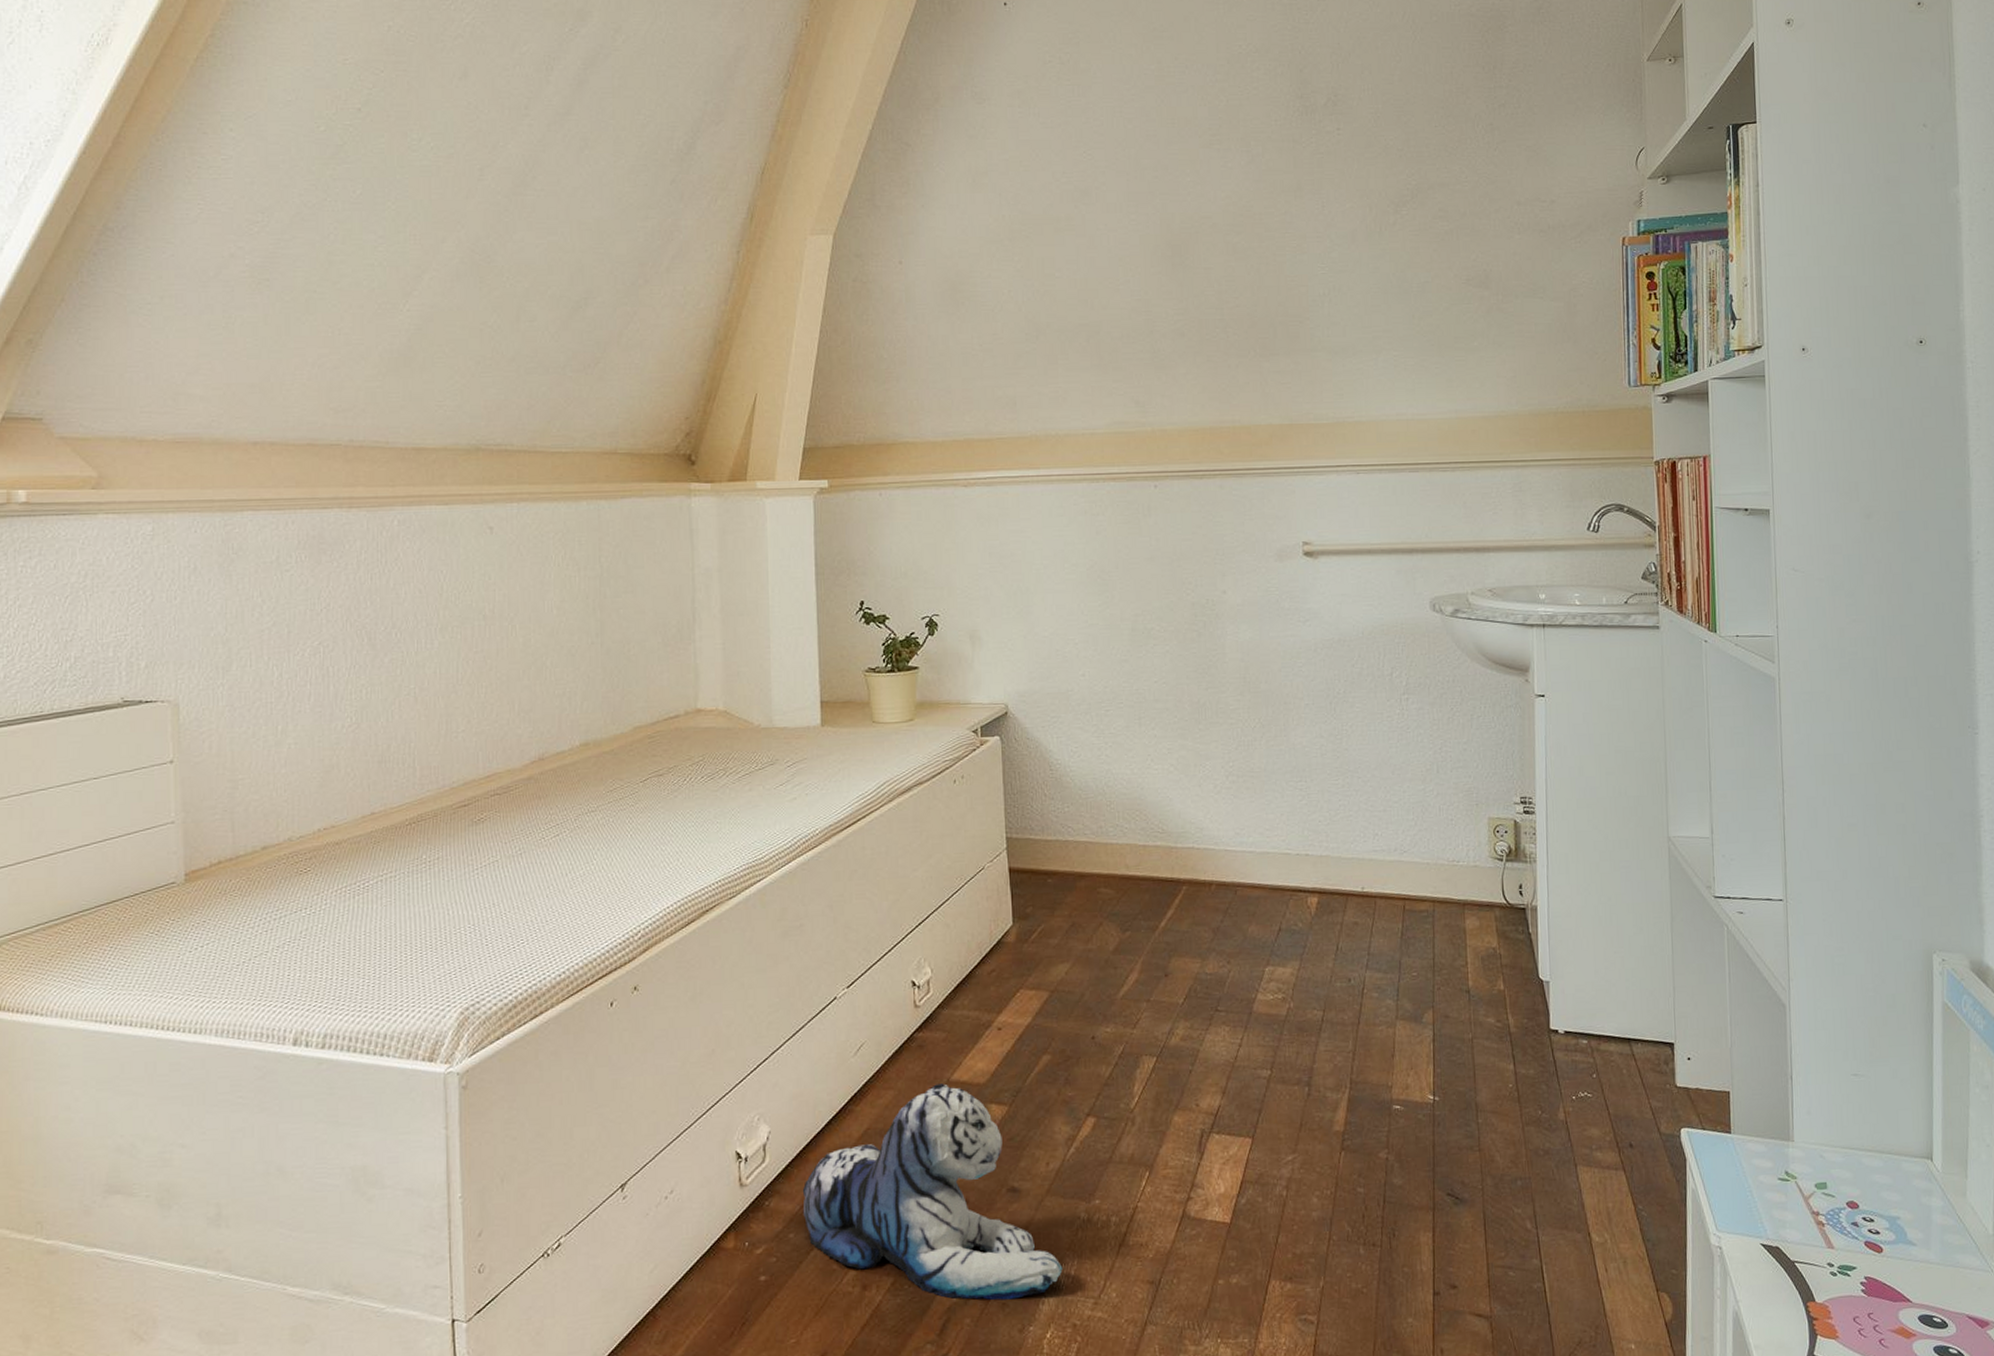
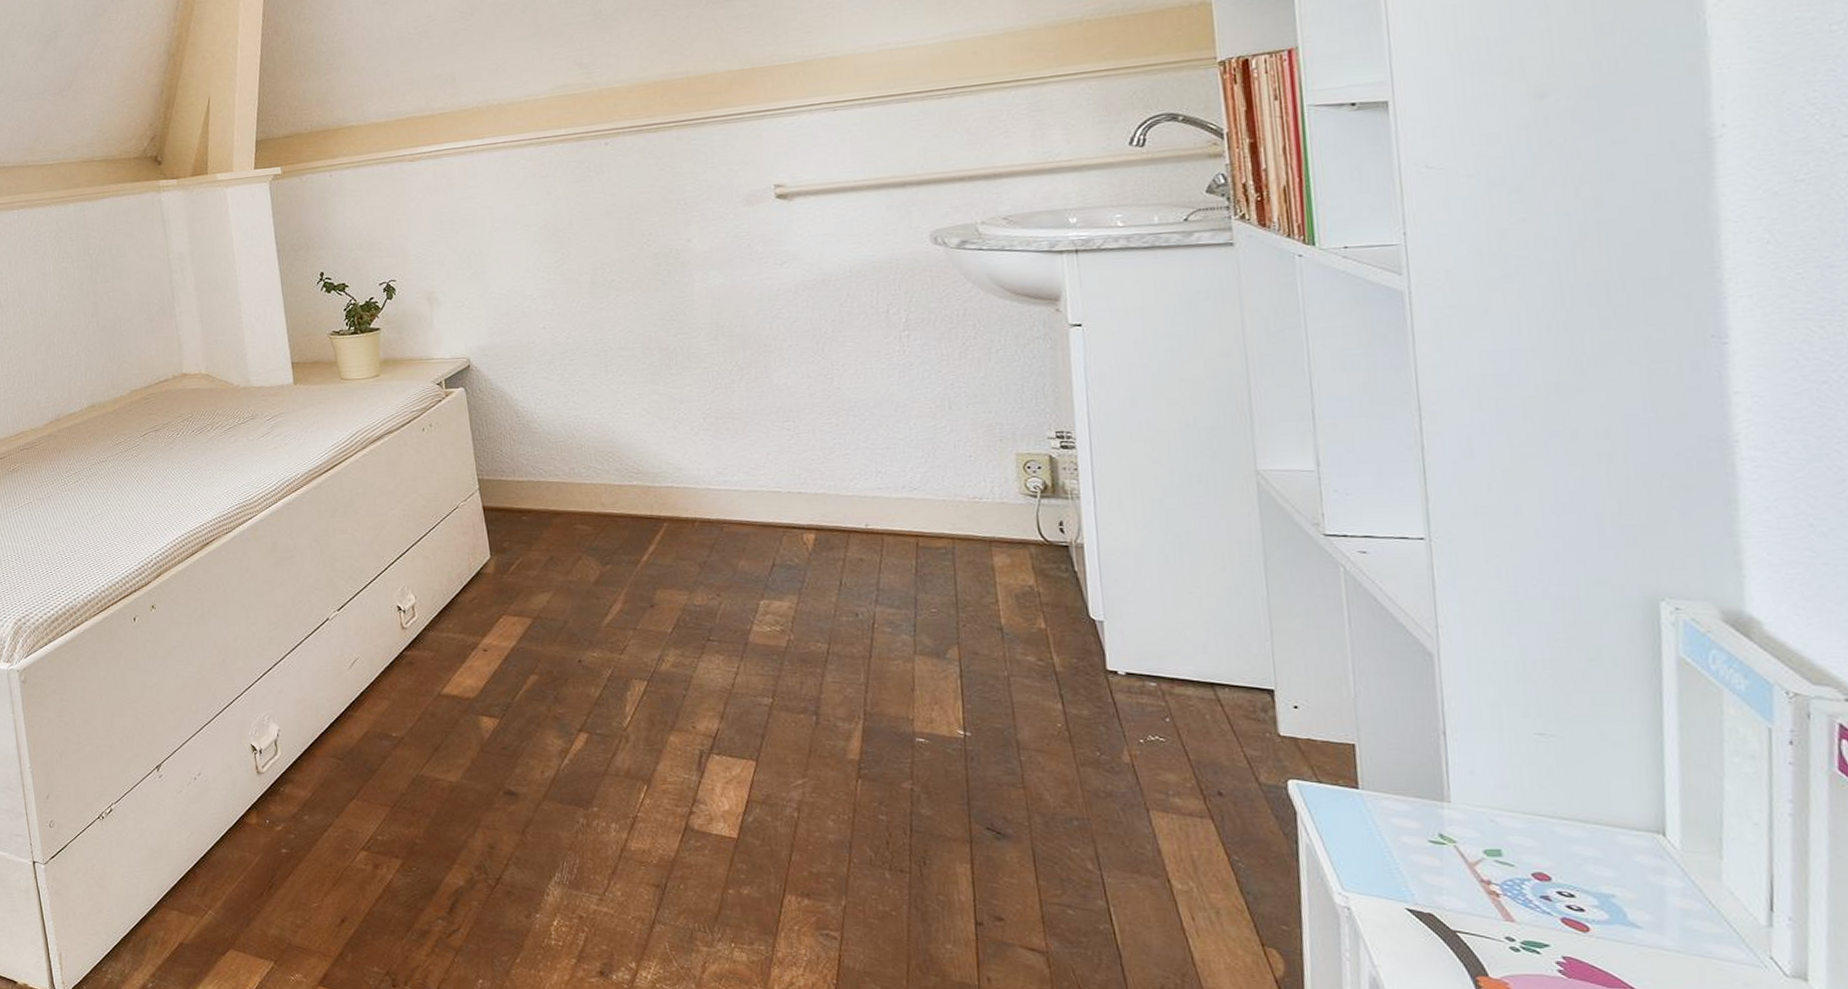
plush toy: present [802,1083,1063,1300] -> none [312,696,565,889]

